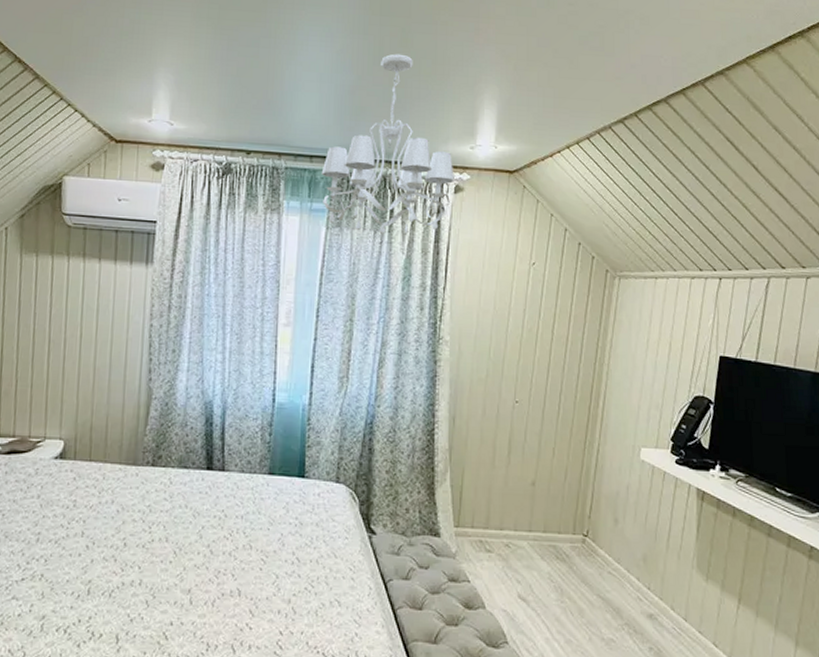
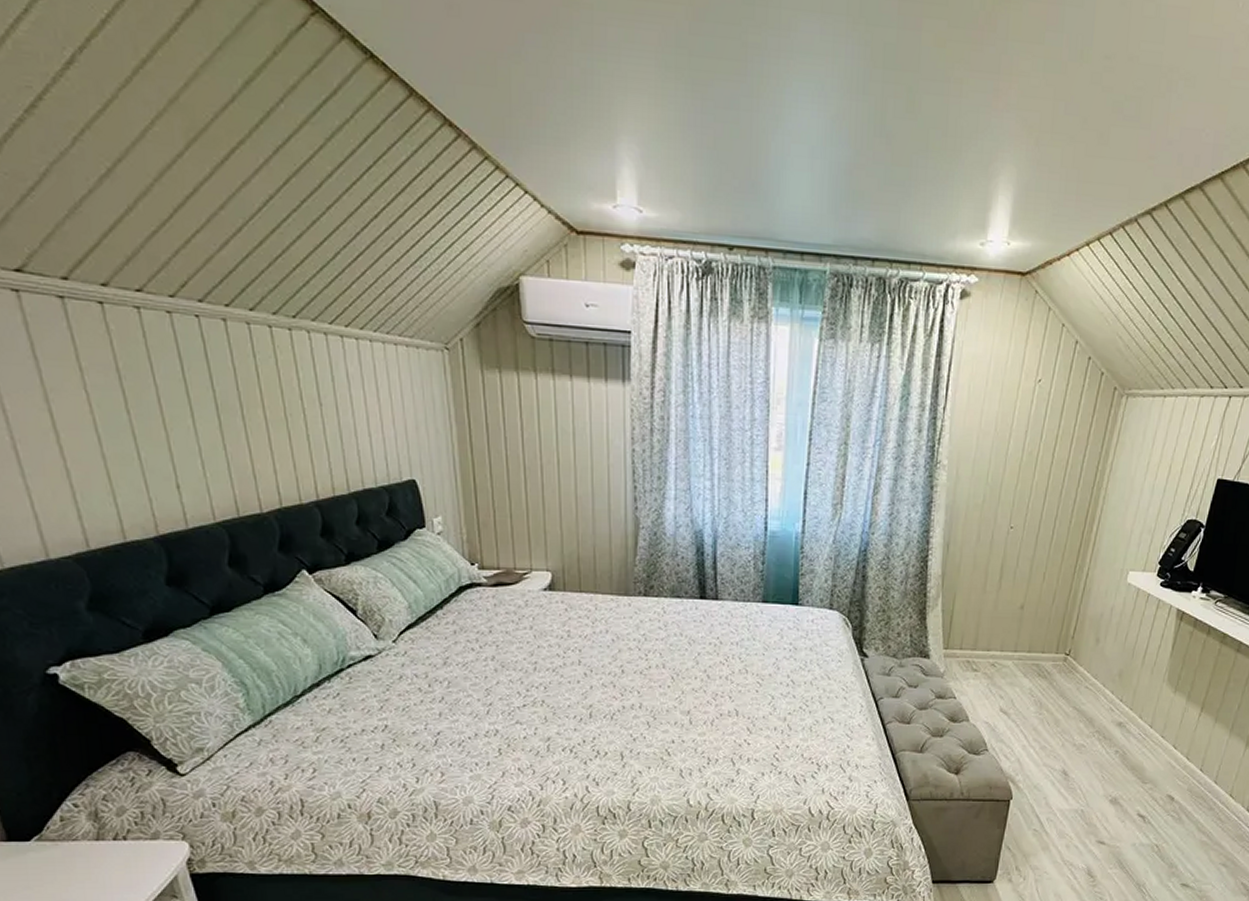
chandelier: present [321,53,454,235] -> none [814,121,961,348]

